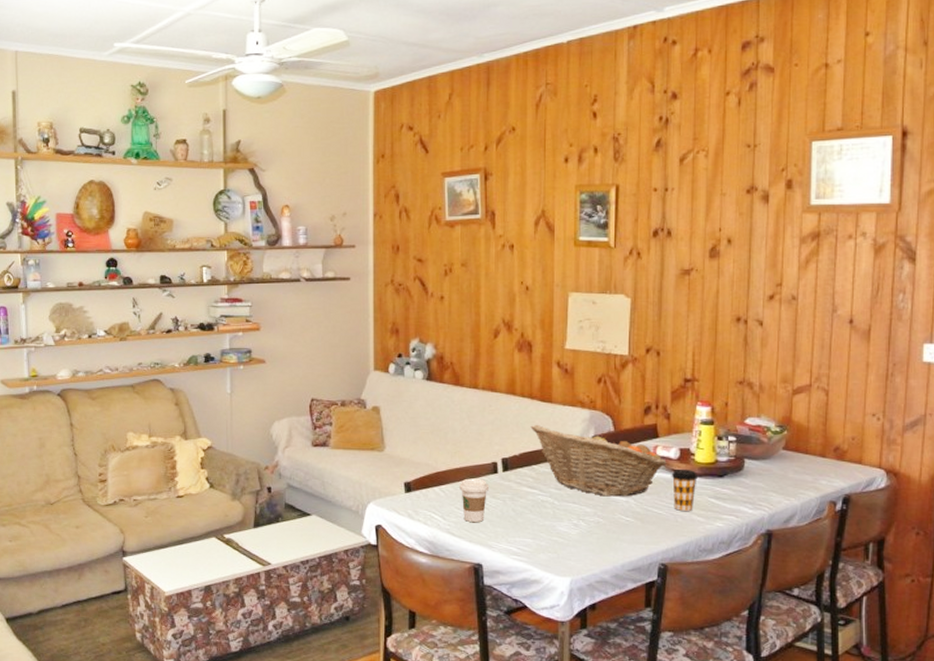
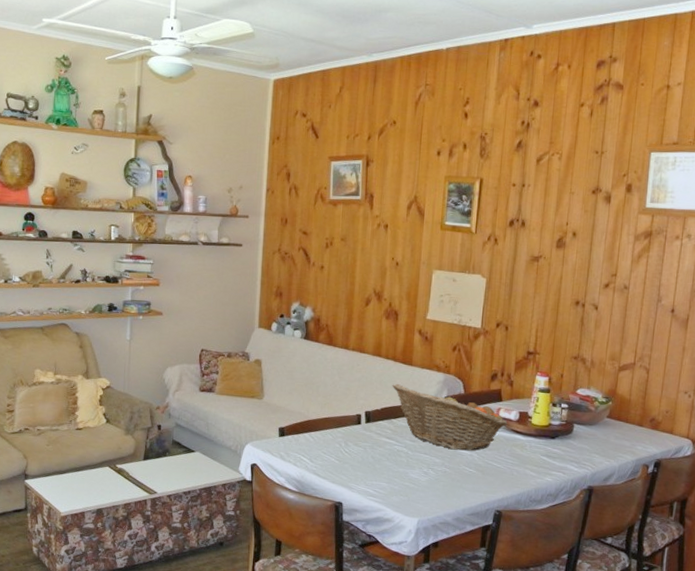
coffee cup: present [459,478,490,523] -> none [327,427,353,467]
coffee cup: present [671,468,698,511] -> none [510,429,533,466]

